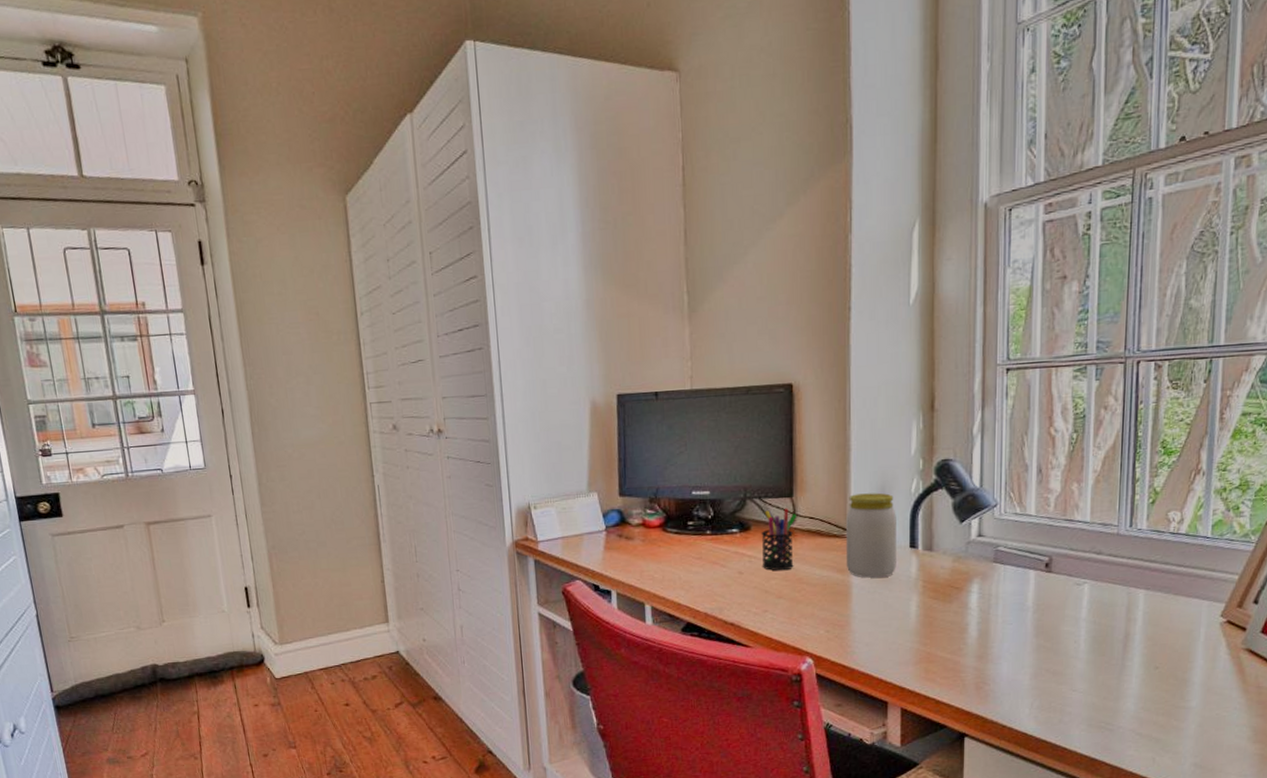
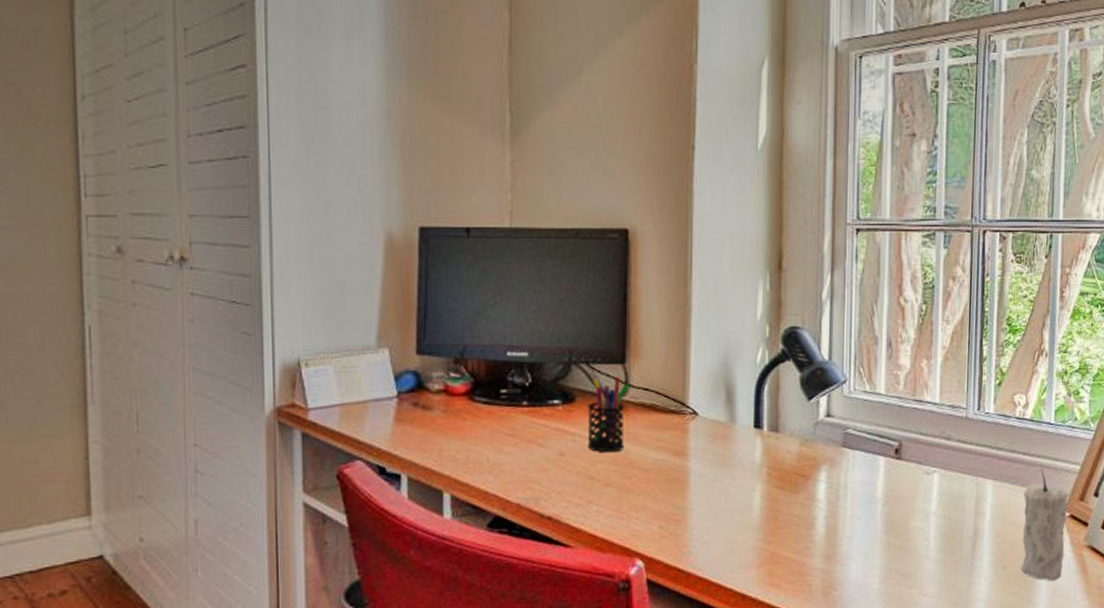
jar: present [845,492,896,578] -> none [683,362,740,463]
candle: none [1173,580,1226,681] -> present [1021,470,1069,582]

